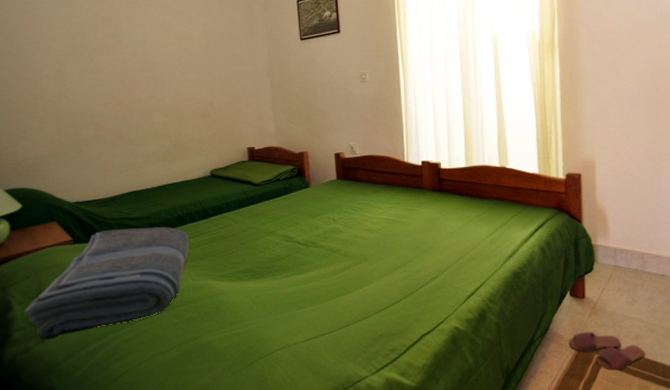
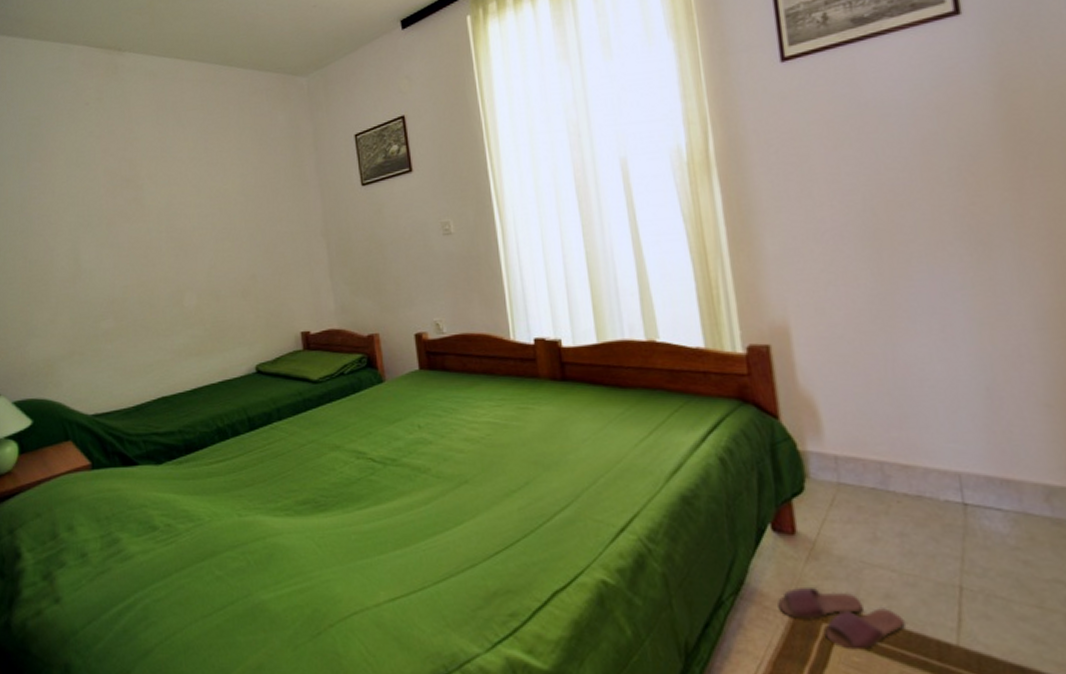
towel: present [23,227,189,339] -> none [34,443,233,598]

